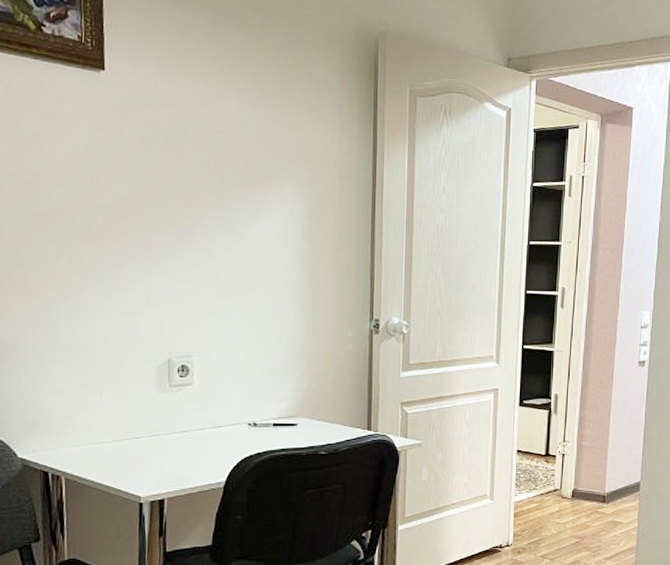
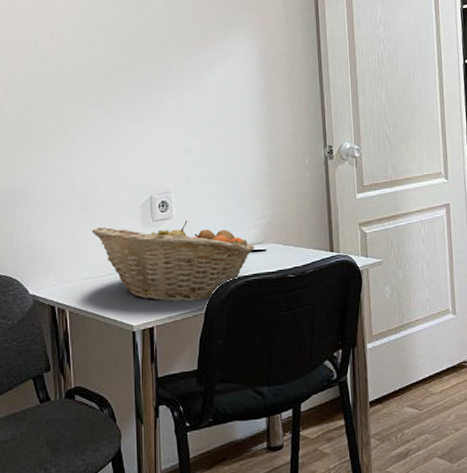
fruit basket: none [97,388,285,473] -> present [92,220,255,302]

